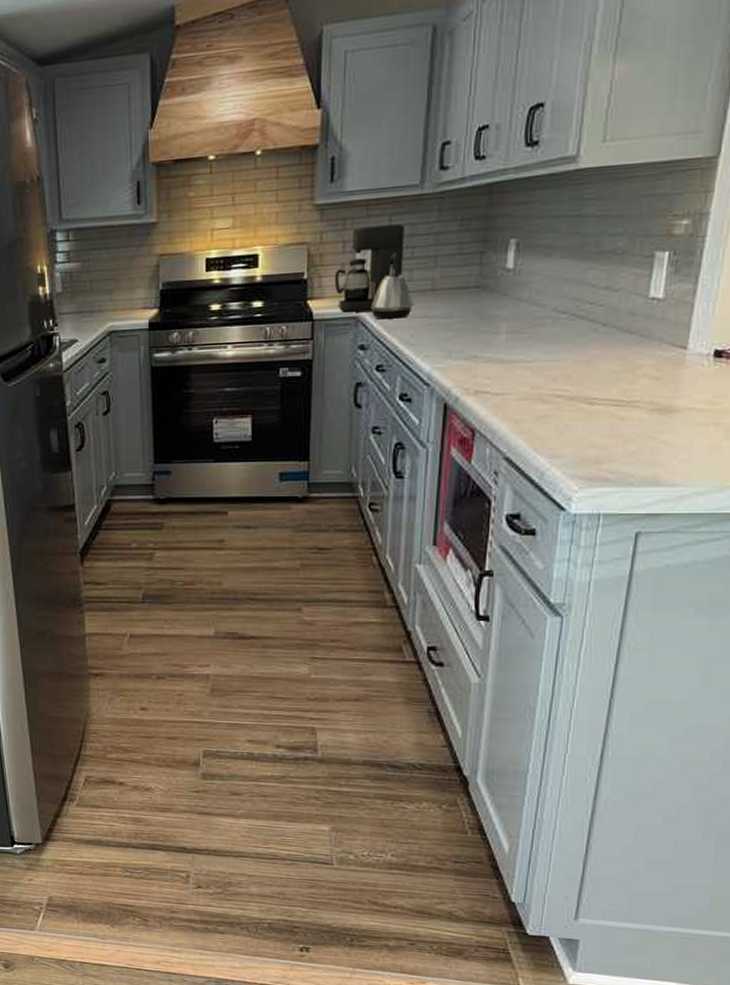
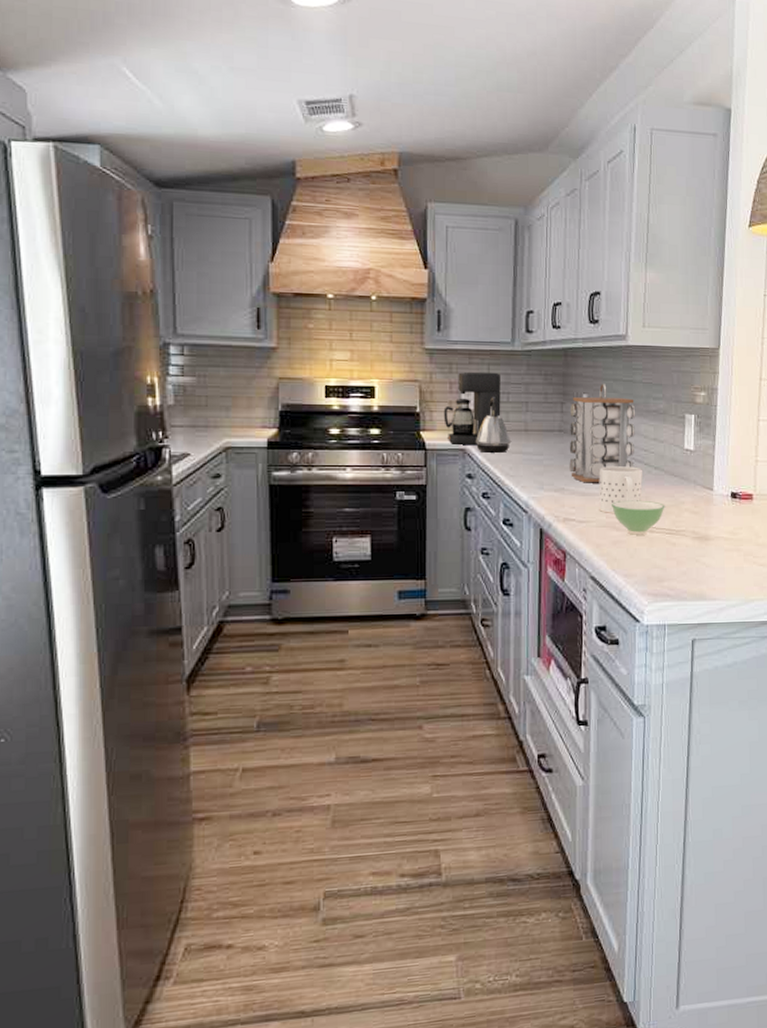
spice rack: none [486,221,583,348] -> present [569,382,636,483]
mug: none [520,324,585,384] -> present [598,466,643,514]
bowl: none [537,365,614,408] -> present [610,500,665,535]

